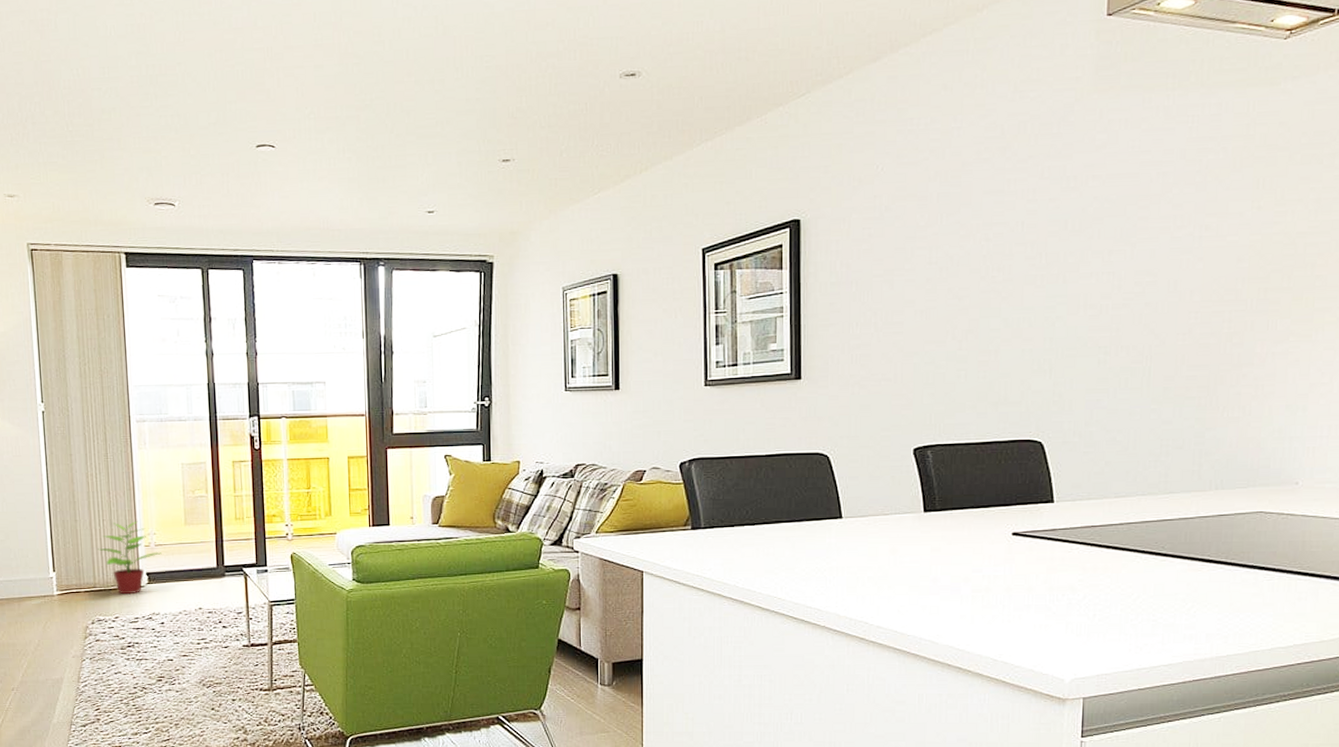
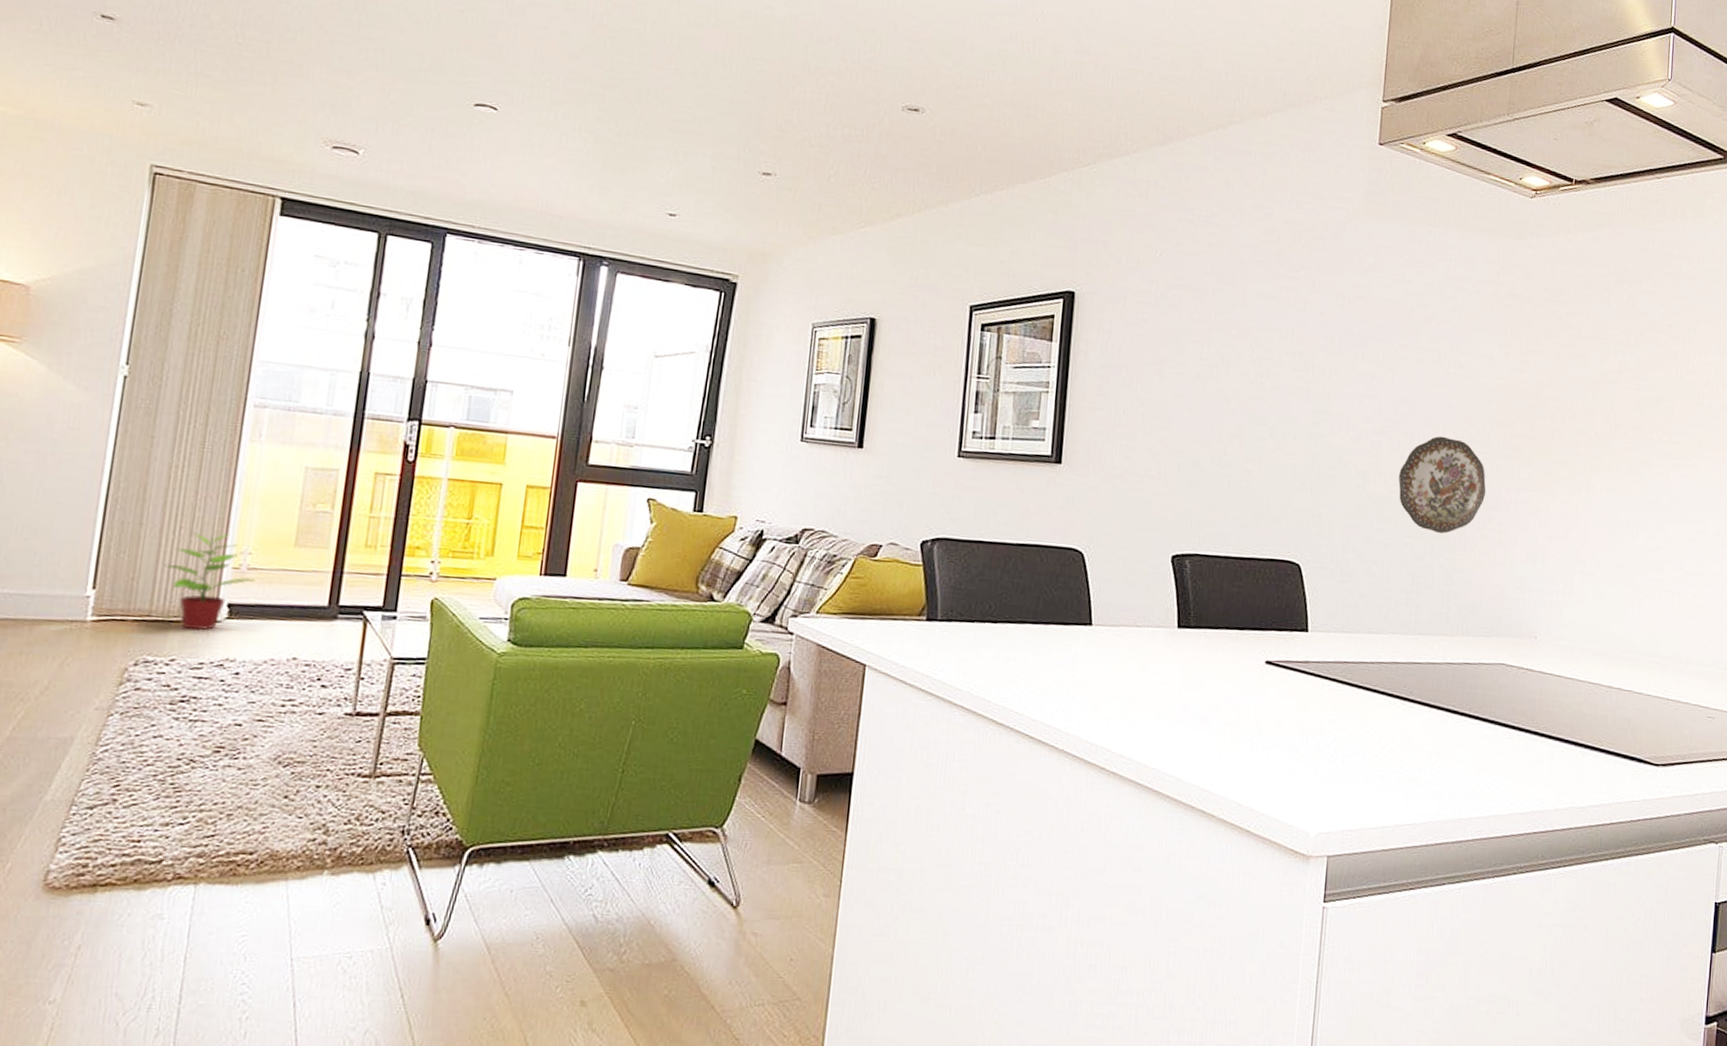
decorative plate: none [1142,301,1239,395] -> present [1398,436,1486,534]

